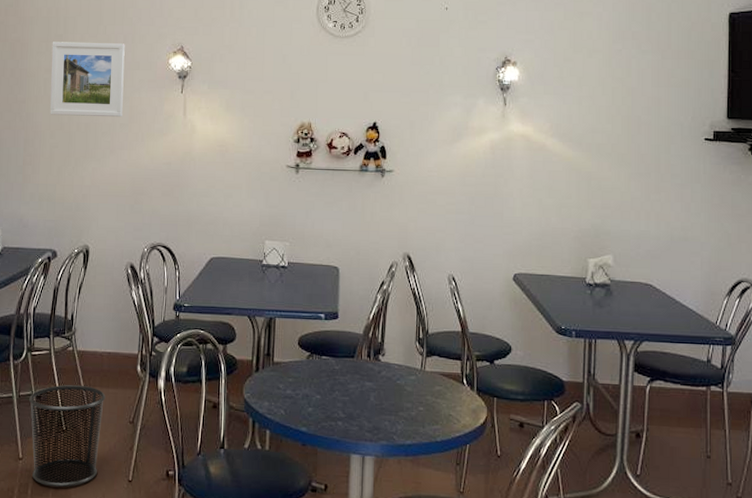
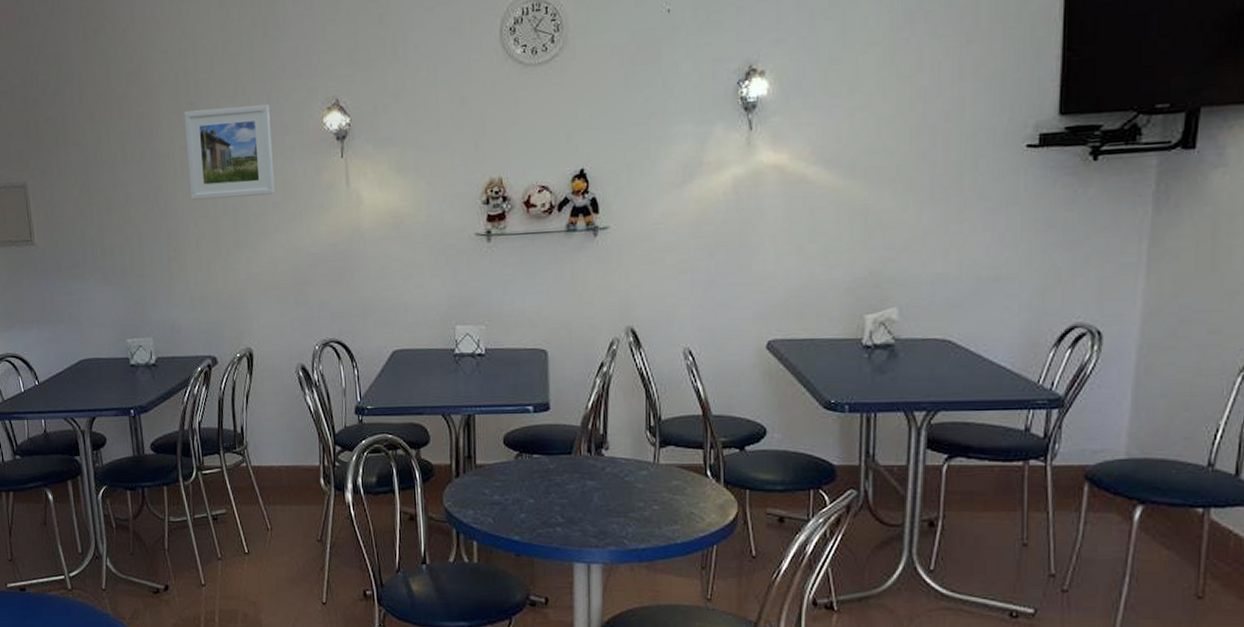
waste bin: present [29,385,106,488] -> none [205,504,288,613]

